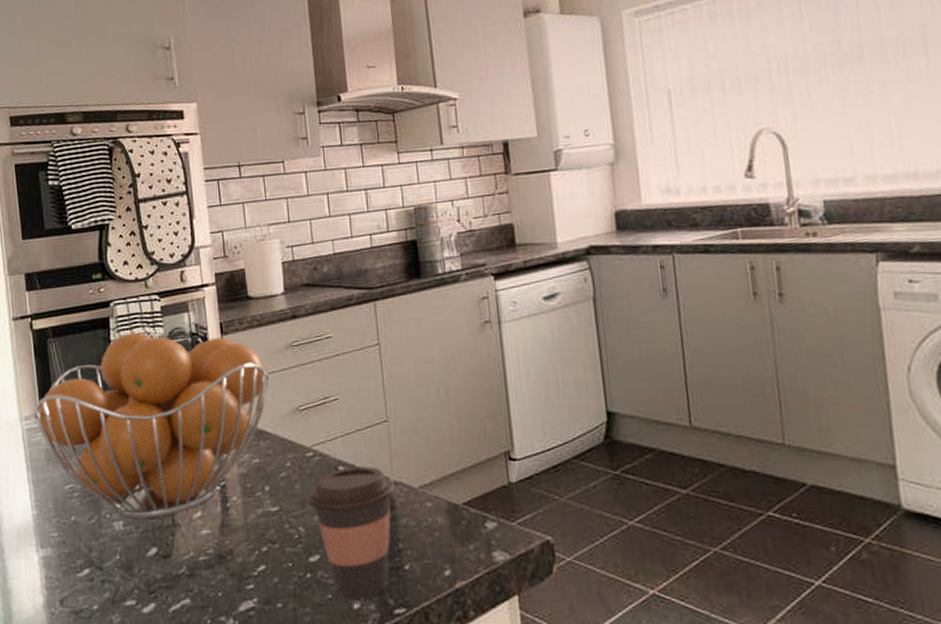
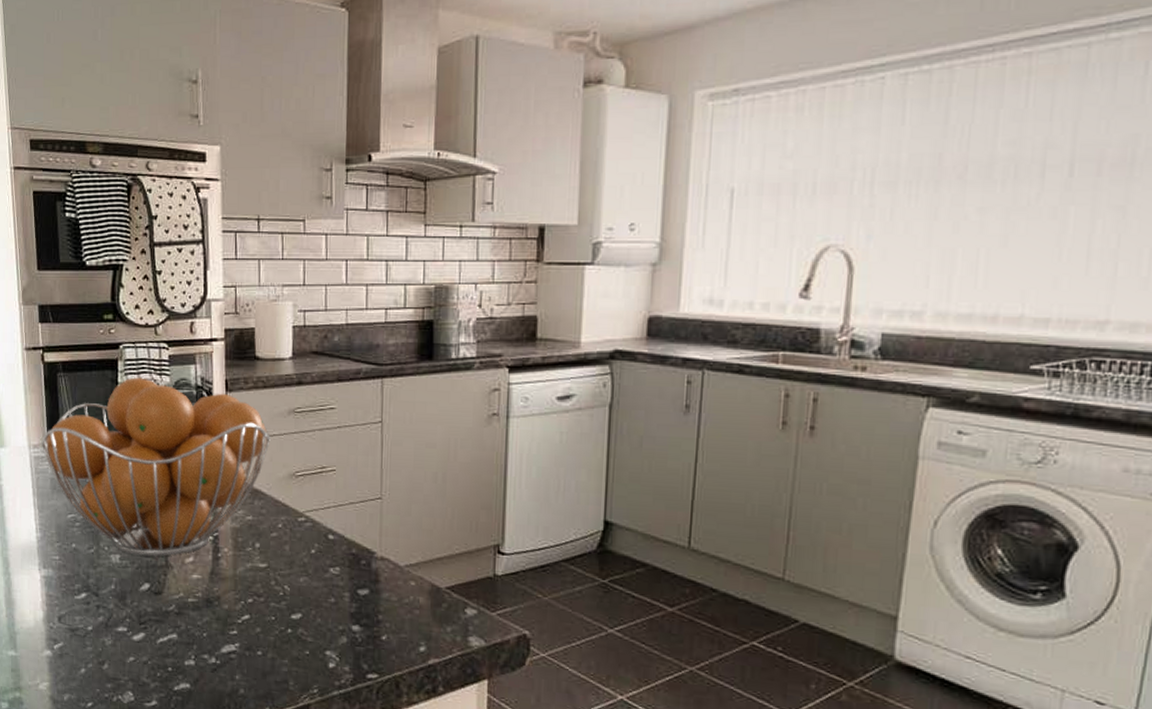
coffee cup: present [308,466,396,601] -> none [296,537,382,661]

